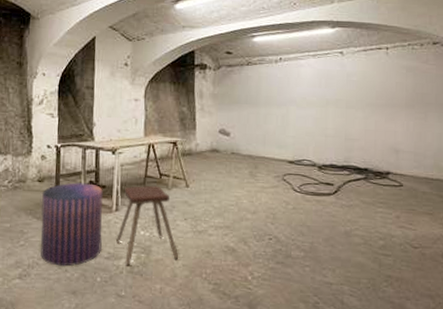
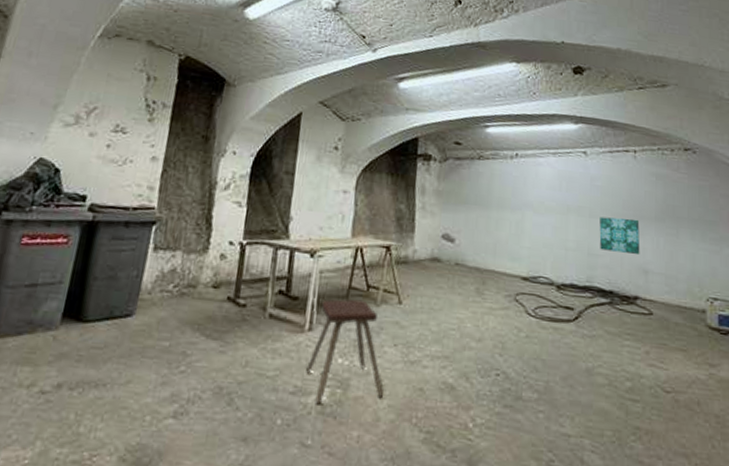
stool: present [41,182,103,267] -> none [205,291,295,404]
wall art: none [355,107,392,137] -> present [599,216,640,254]

